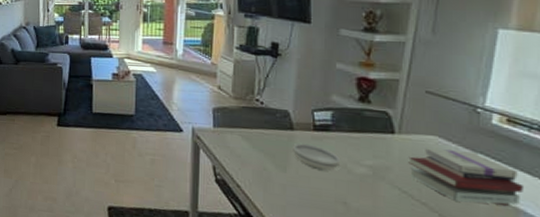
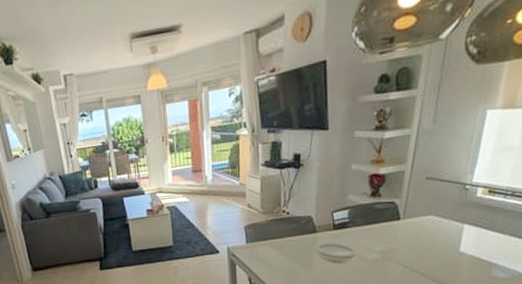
books: present [408,148,523,206] -> none [410,223,497,267]

